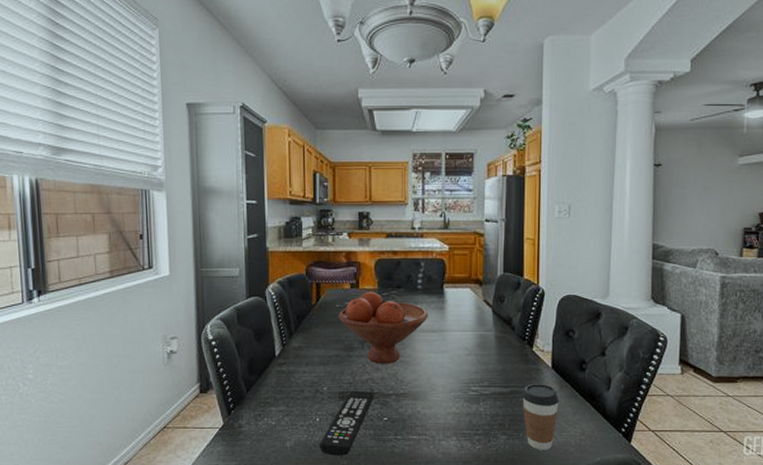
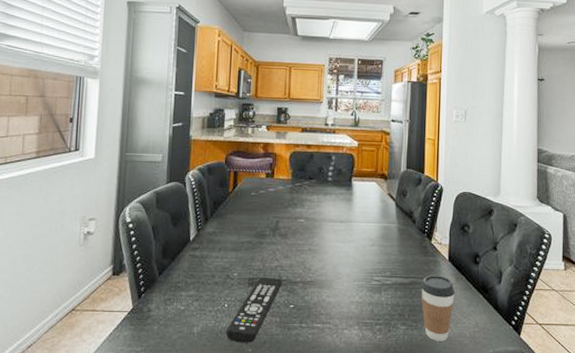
fruit bowl: present [338,291,428,364] -> none [252,181,337,252]

